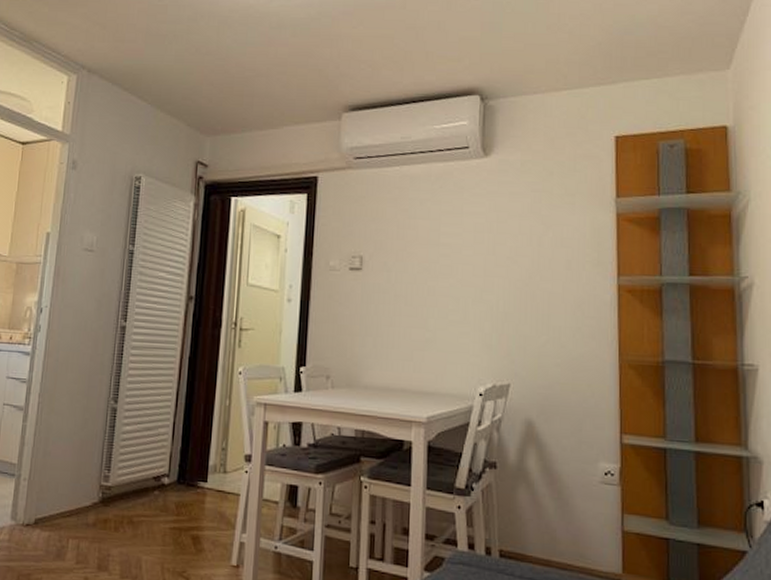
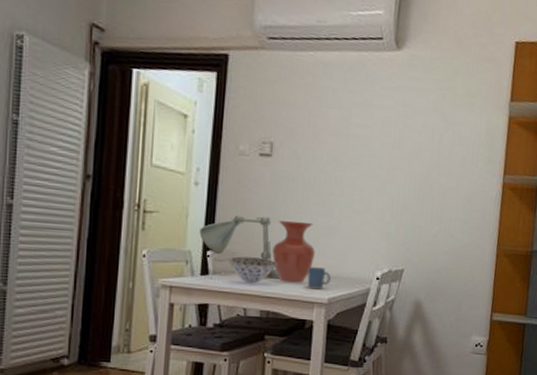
desk lamp: none [292,331,374,396] -> present [199,216,280,279]
bowl: none [321,372,371,401] -> present [228,256,277,284]
vase: none [365,334,410,401] -> present [272,221,315,284]
mug: none [403,382,429,407] -> present [307,267,331,290]

